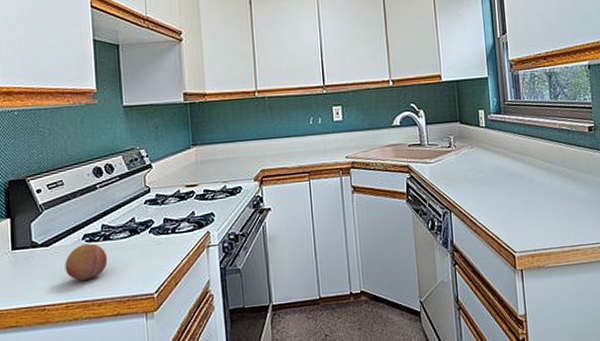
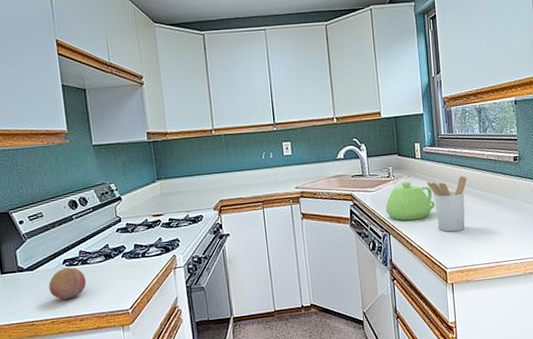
teapot: none [446,152,502,197] -> present [385,181,436,221]
utensil holder: none [492,147,537,211] -> present [427,175,467,232]

